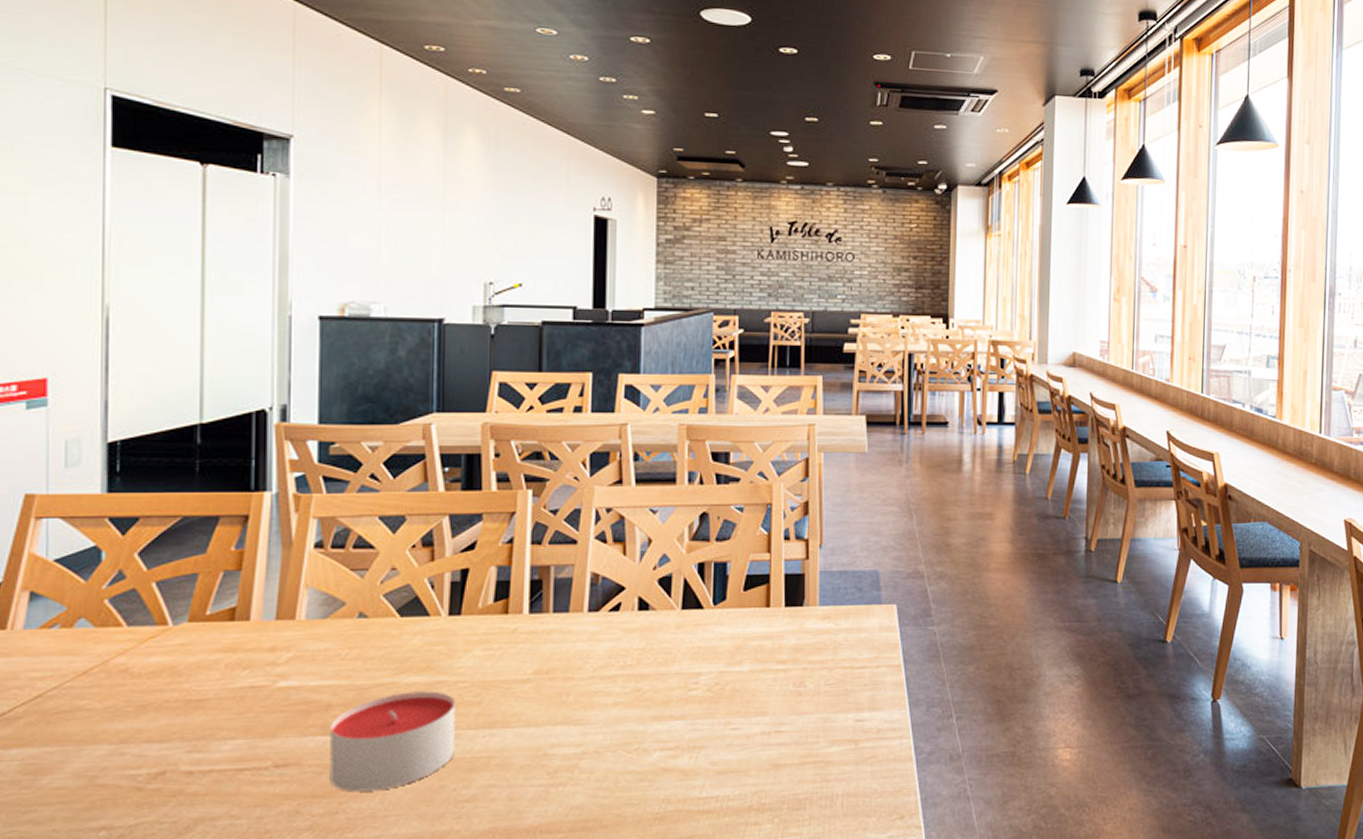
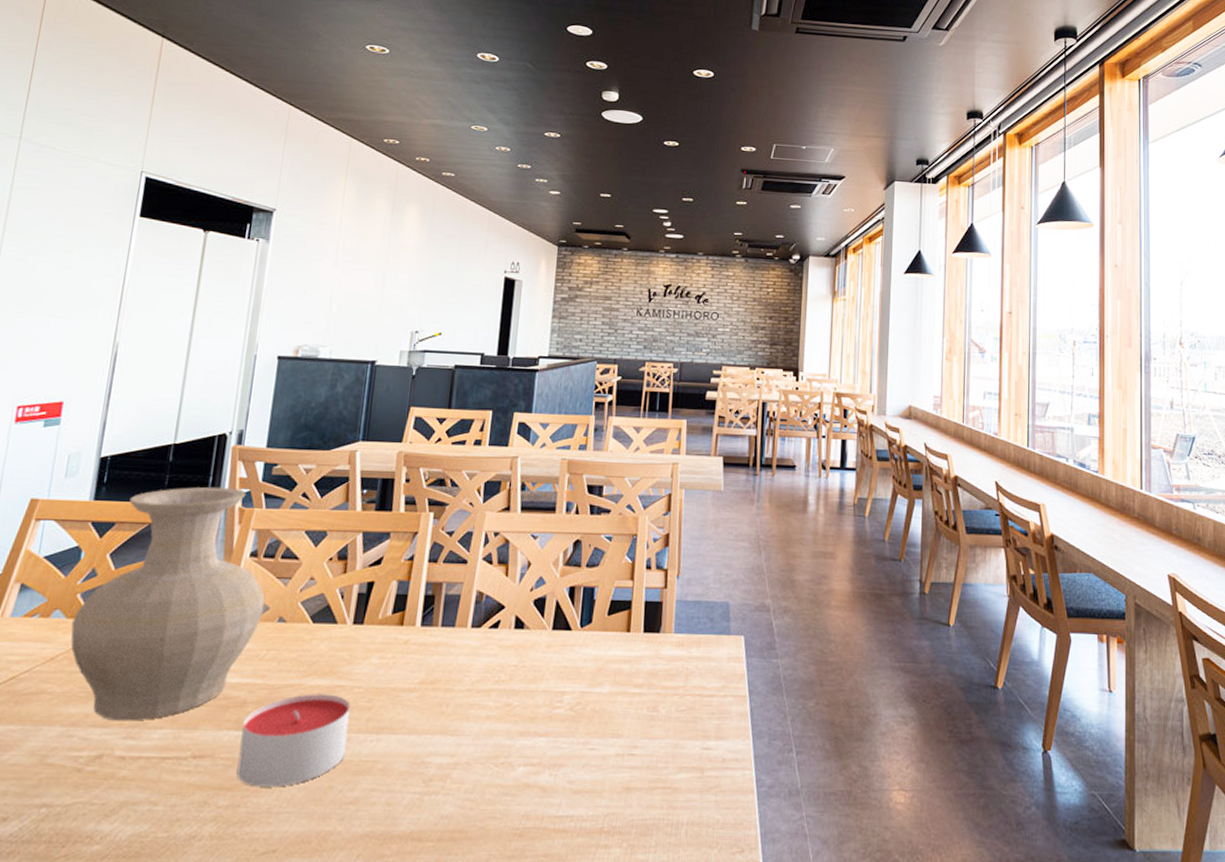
vase: none [103,471,340,735] -> present [71,486,266,721]

